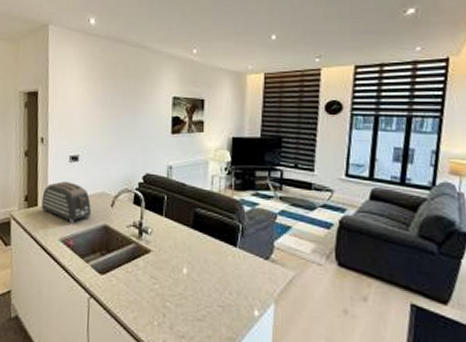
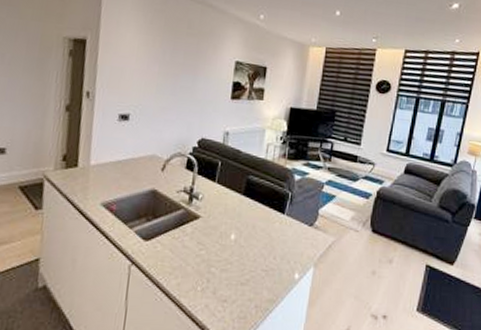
toaster: present [41,181,91,224] -> none [81,141,140,188]

